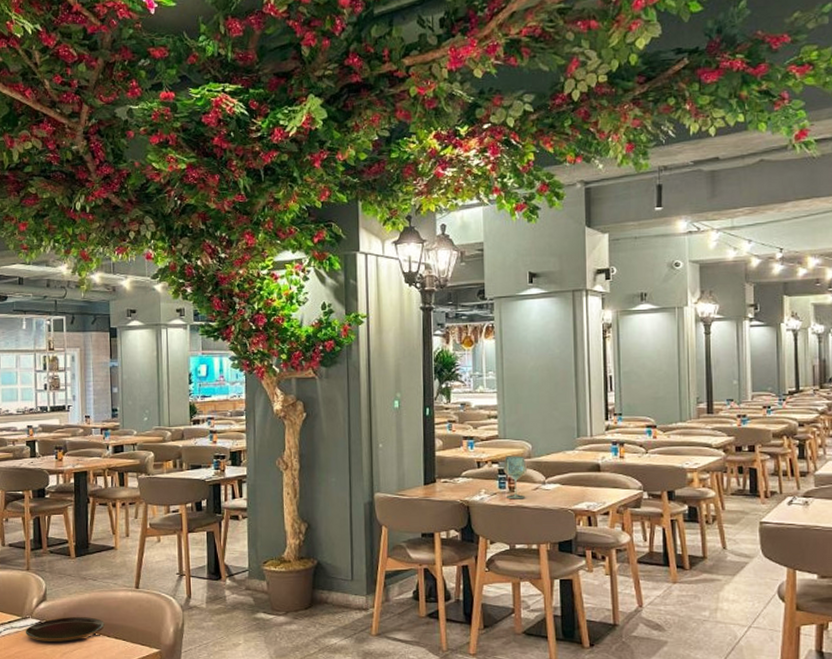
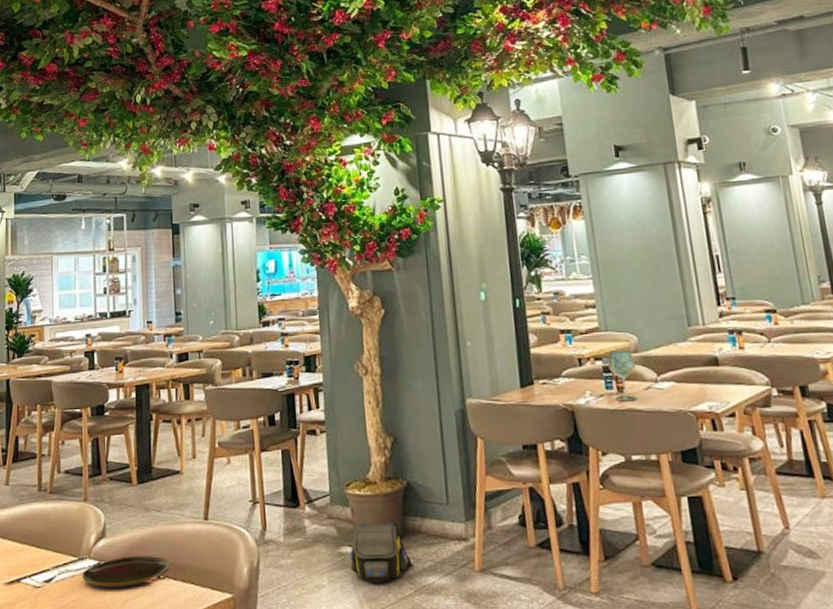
shoulder bag: none [264,594,319,643] -> present [349,522,413,584]

